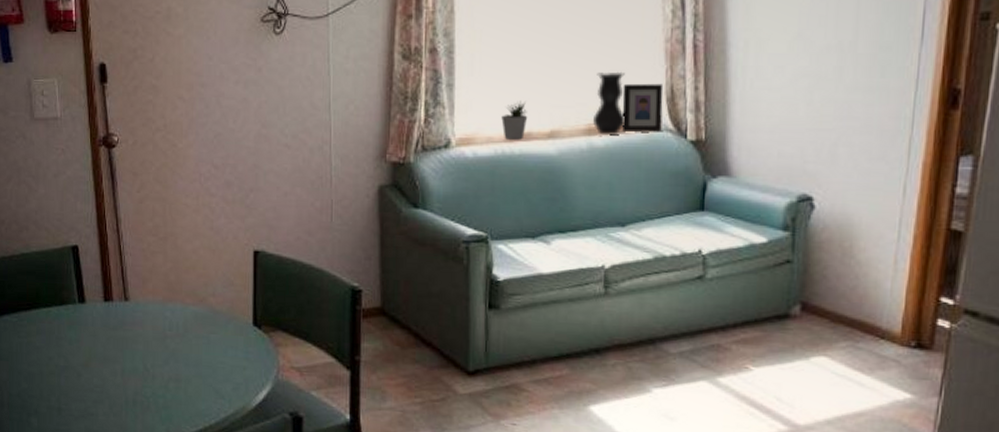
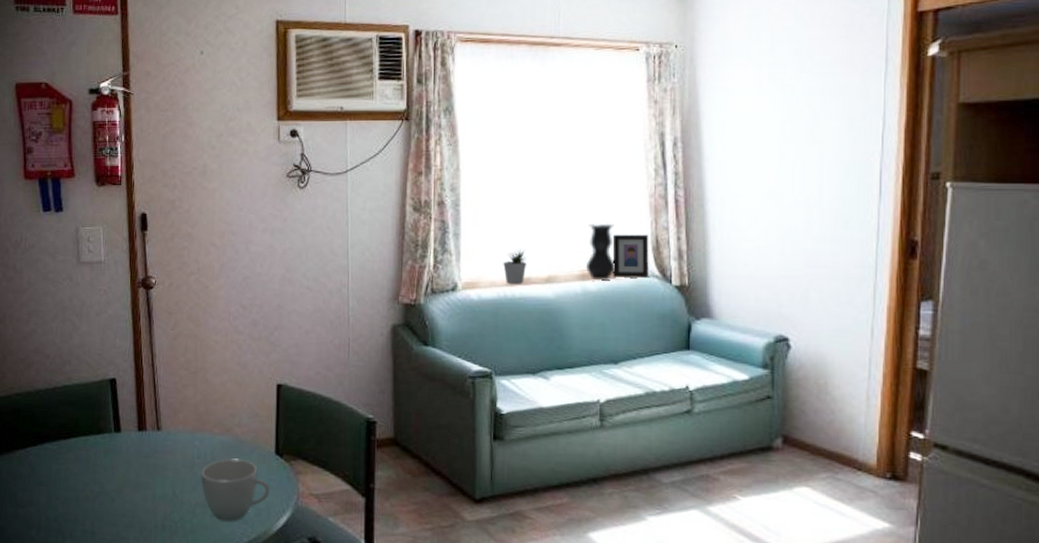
cup: none [173,330,248,397] -> present [201,458,270,522]

